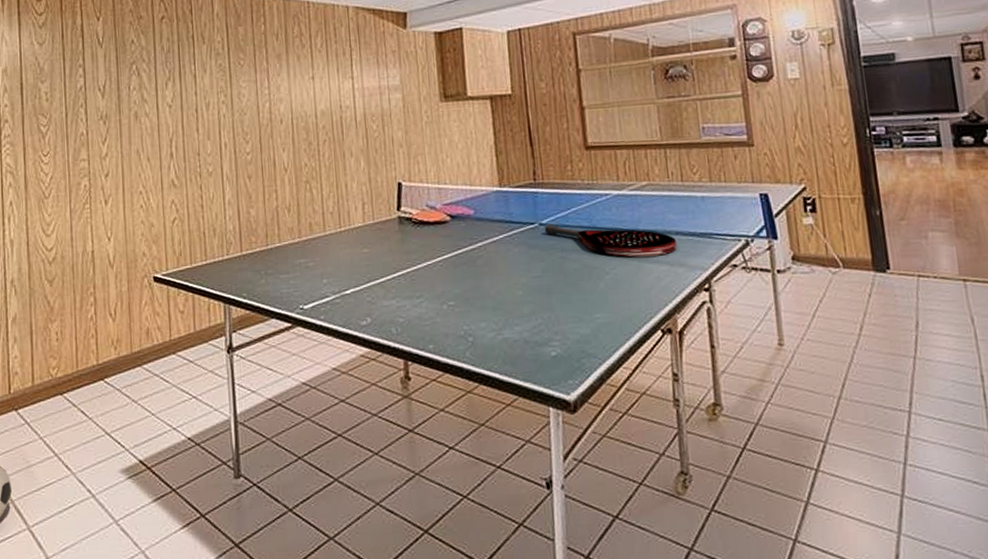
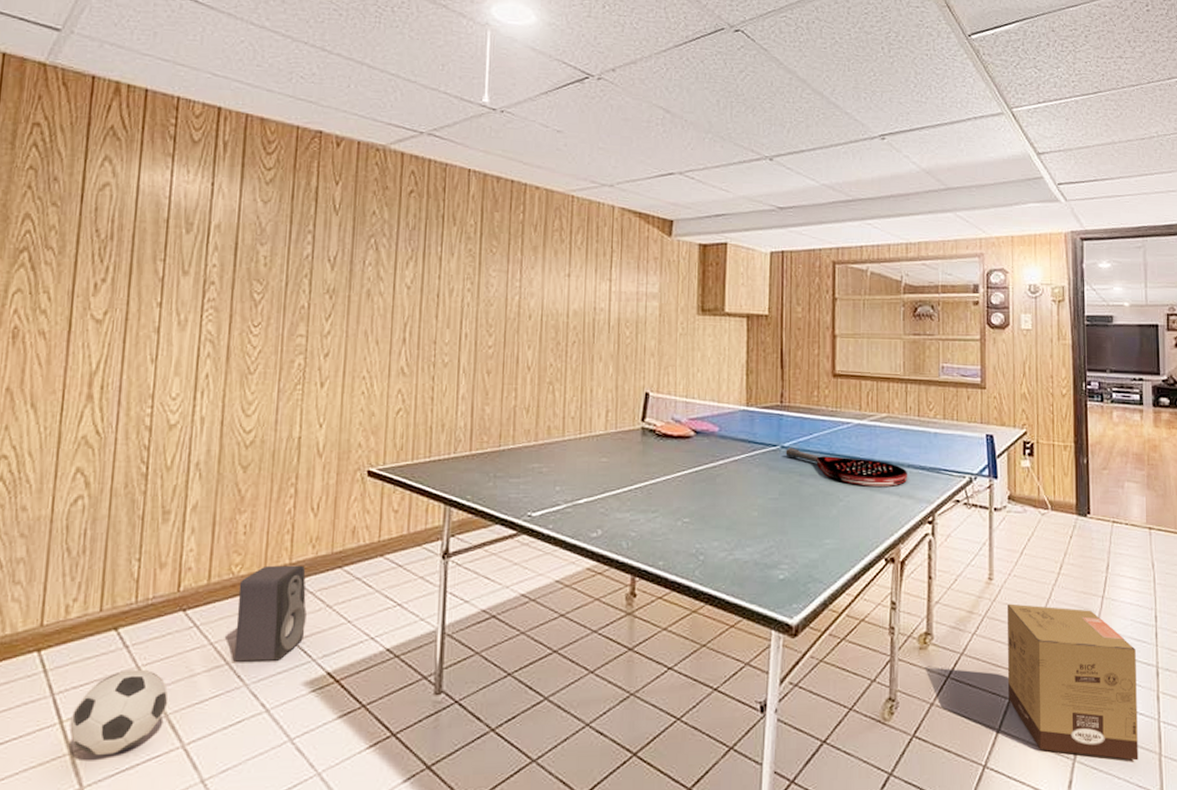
speaker: none [58,365,117,453] -> present [233,565,307,662]
cardboard box: none [803,369,977,533] -> present [1008,603,1138,761]

